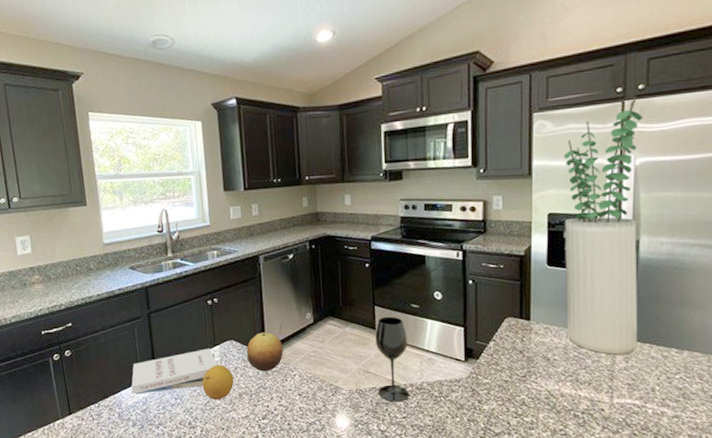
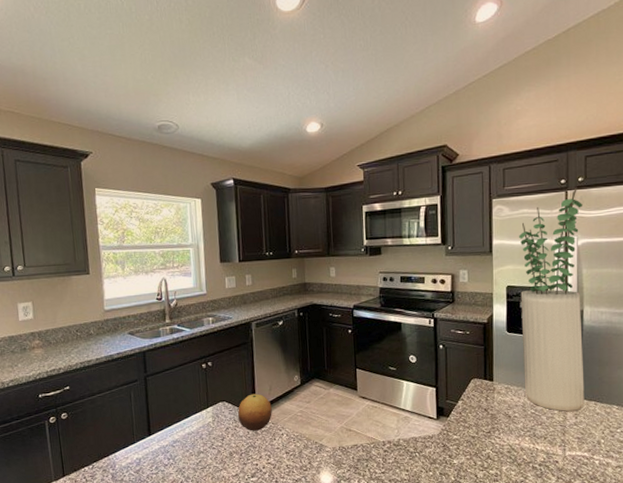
books: present [131,348,218,395] -> none [125,409,210,456]
fruit: present [202,364,234,400] -> none [194,425,226,460]
wineglass: present [375,316,410,402] -> none [357,378,388,458]

